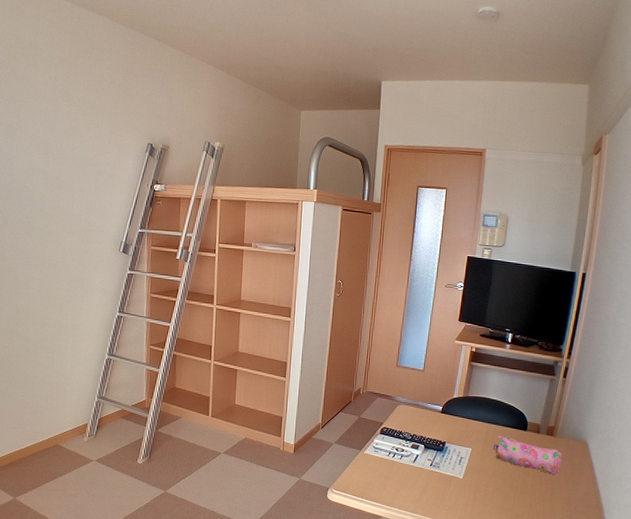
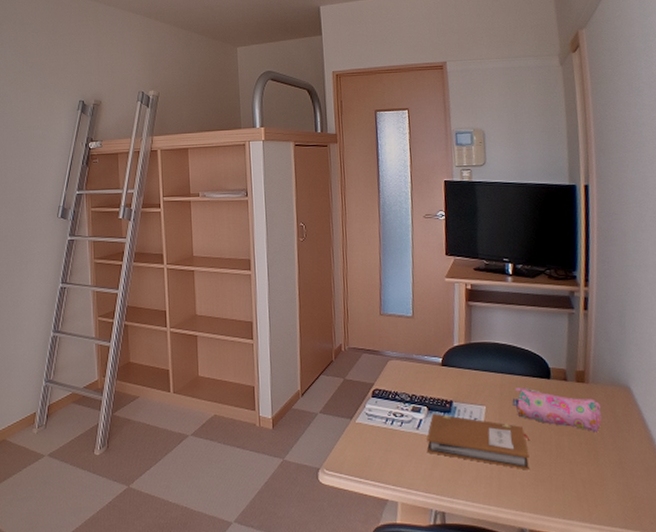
notebook: none [419,450,502,501] -> present [427,413,529,470]

